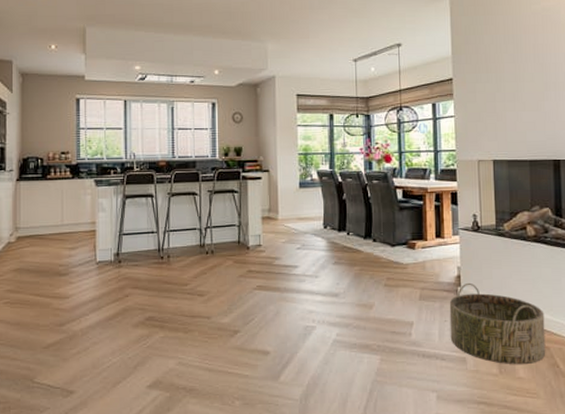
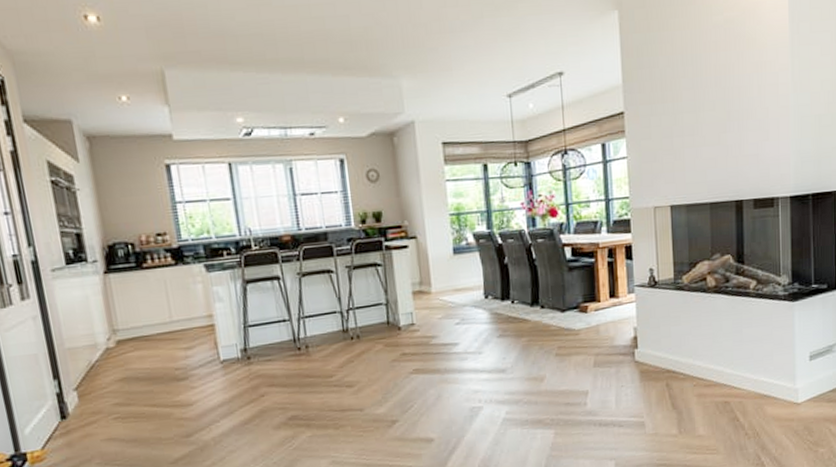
basket: present [449,282,546,364] -> none [625,343,726,424]

